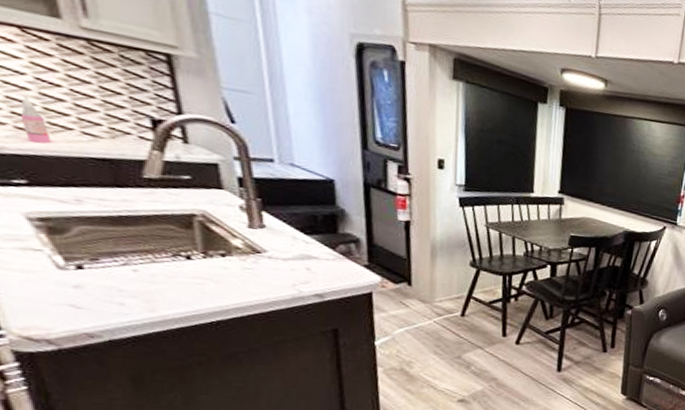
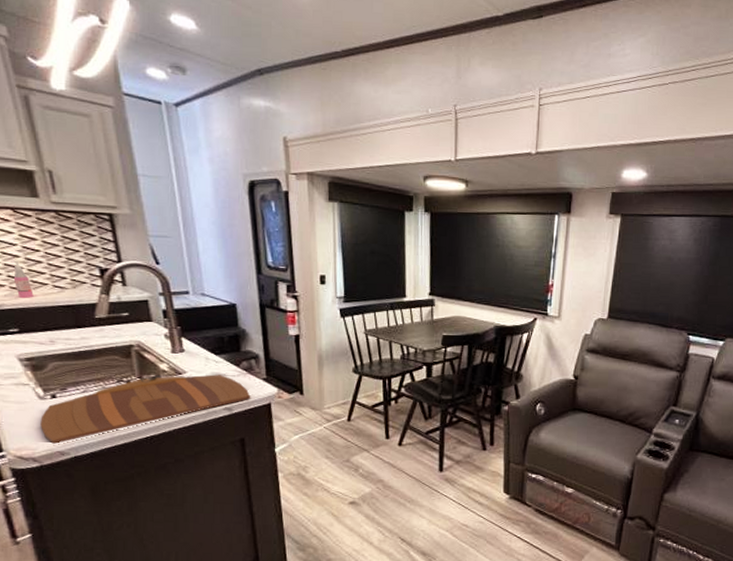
cutting board: none [59,252,347,325] -> present [40,374,250,445]

